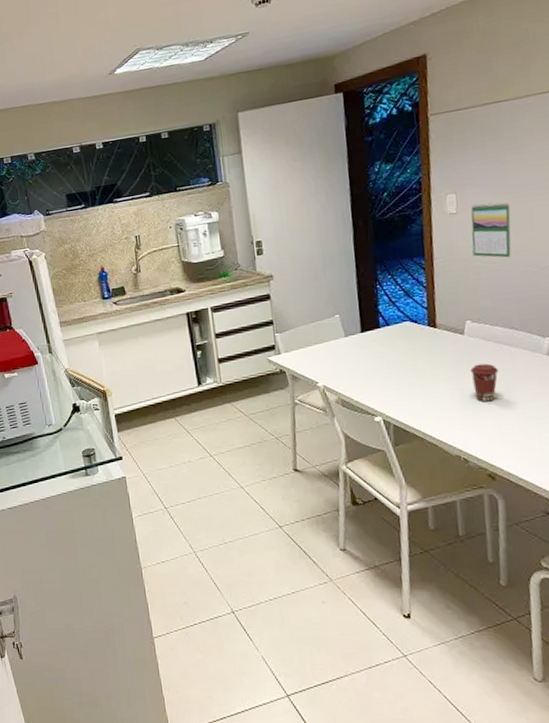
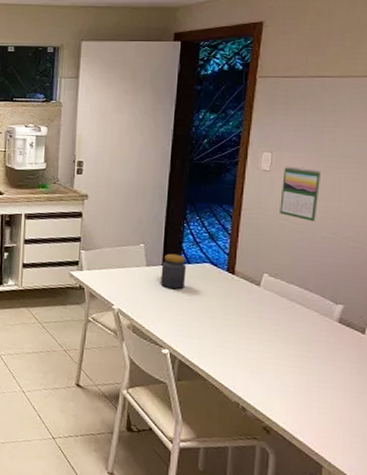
jar: none [360,318,387,356] -> present [160,253,187,290]
coffee cup: present [470,363,499,402] -> none [261,317,288,356]

